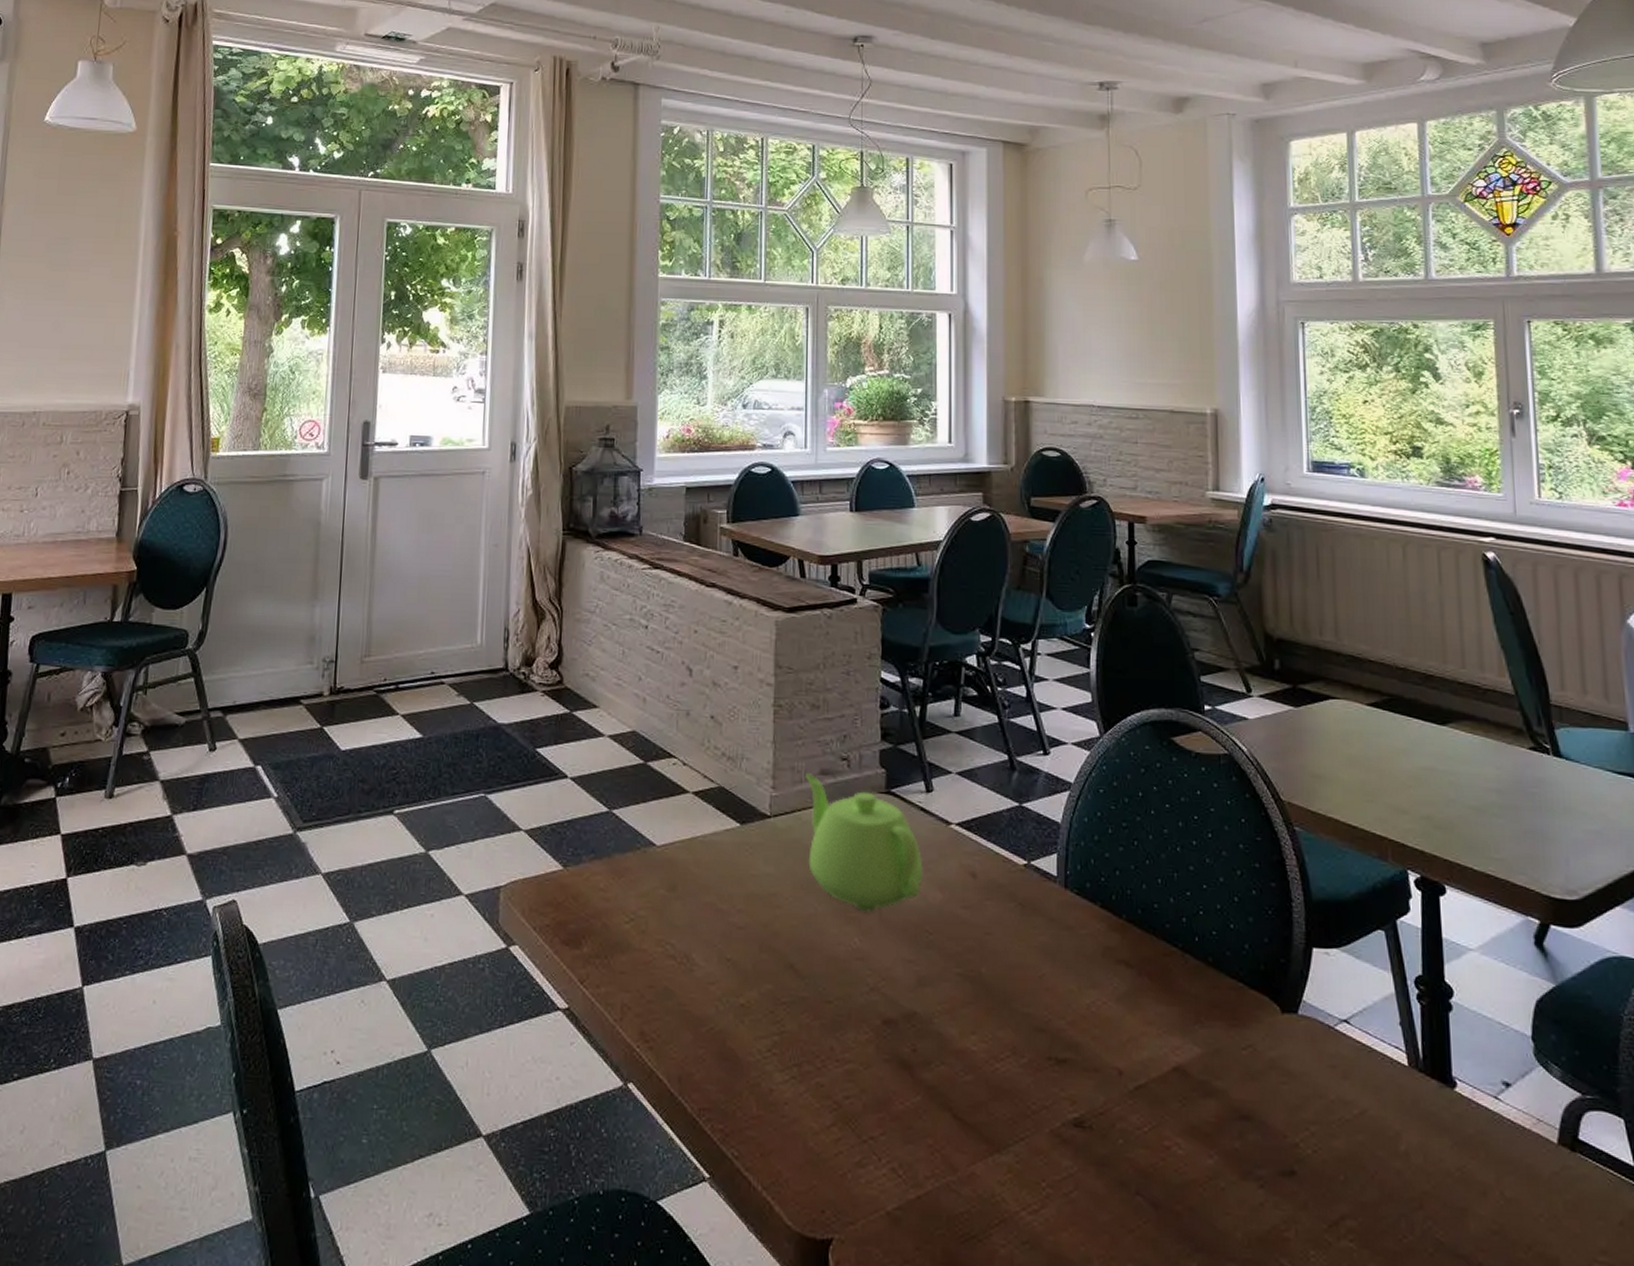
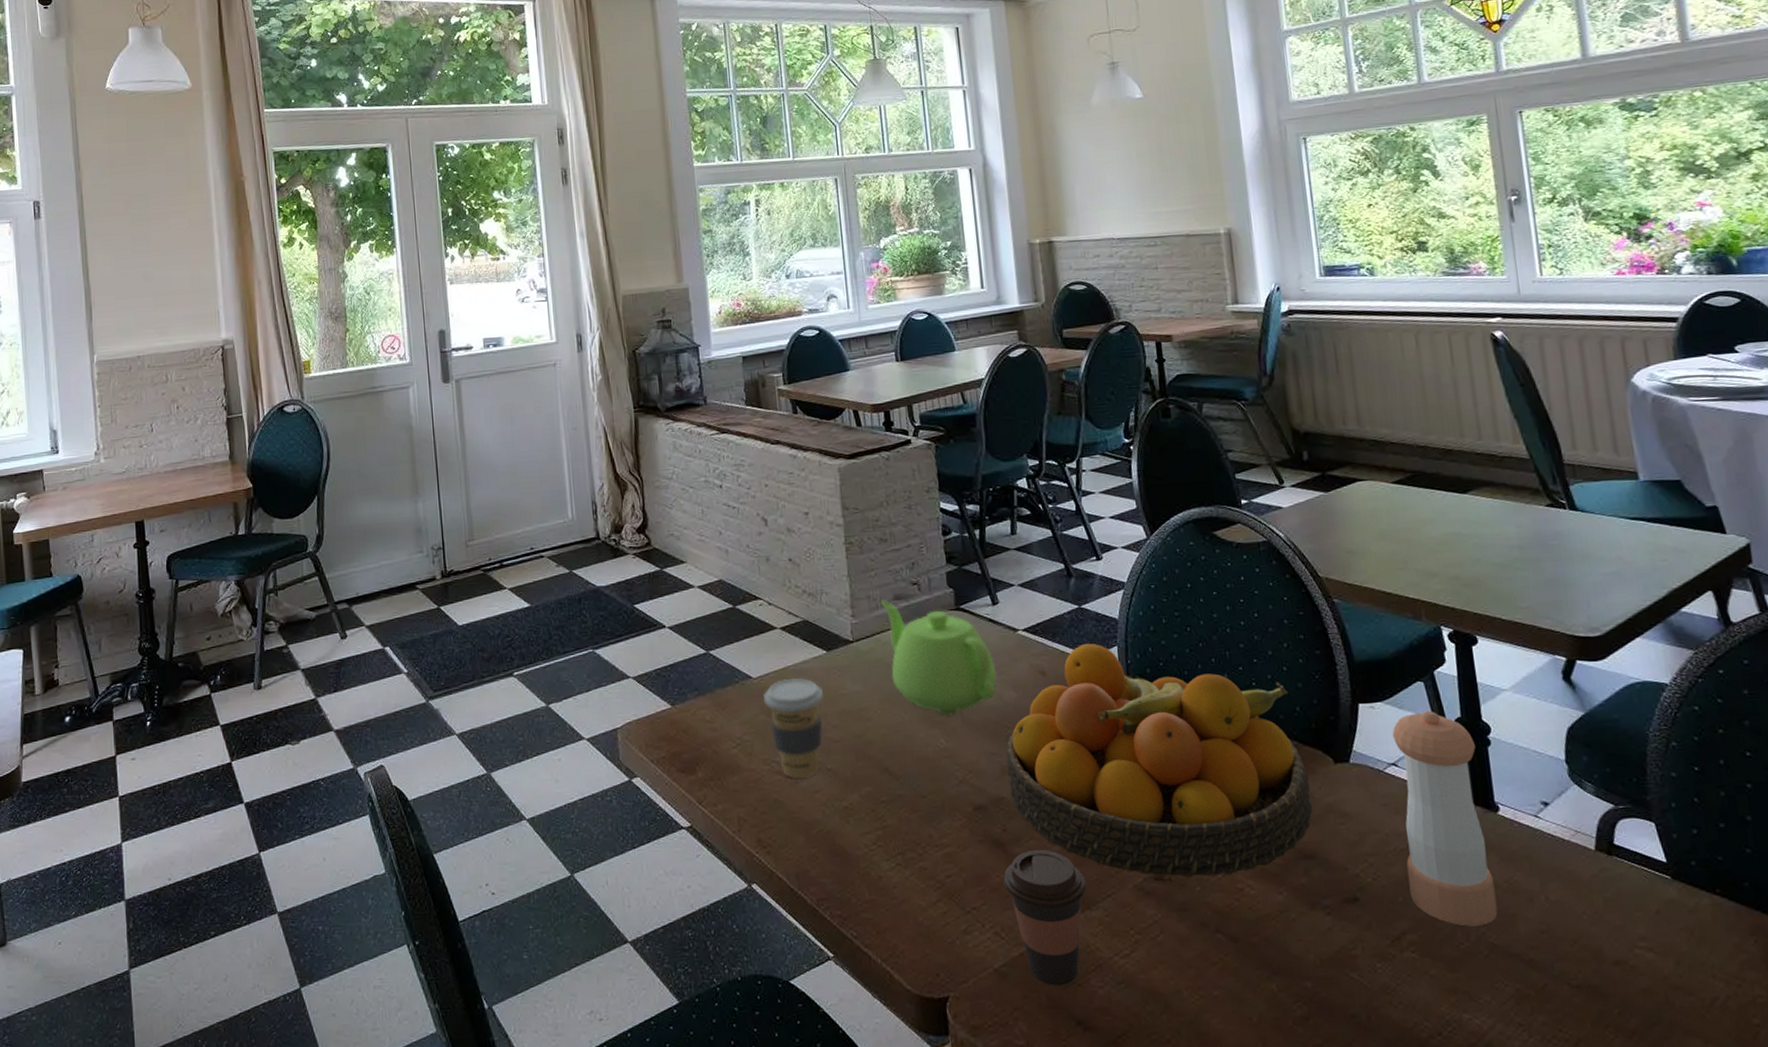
coffee cup: none [664,850,731,966] -> present [763,677,823,778]
coffee cup: none [907,1076,998,1240] -> present [1003,849,1086,986]
fruit bowl: none [924,847,1254,1129] -> present [1006,644,1313,878]
pepper shaker: none [1346,964,1447,1218] -> present [1392,711,1498,926]

